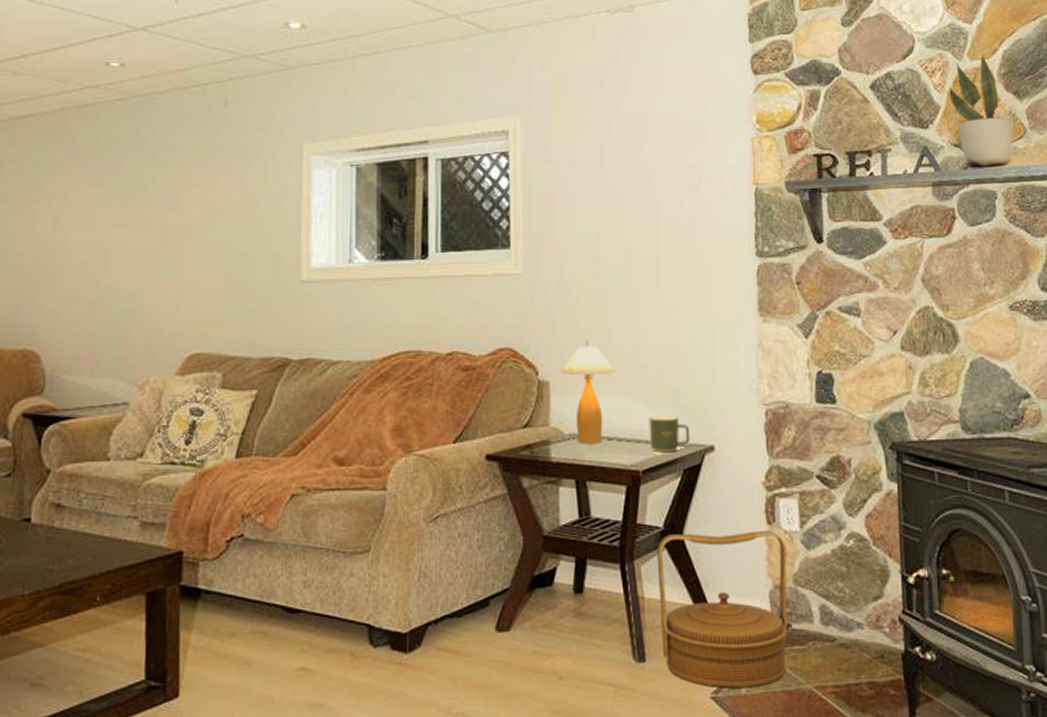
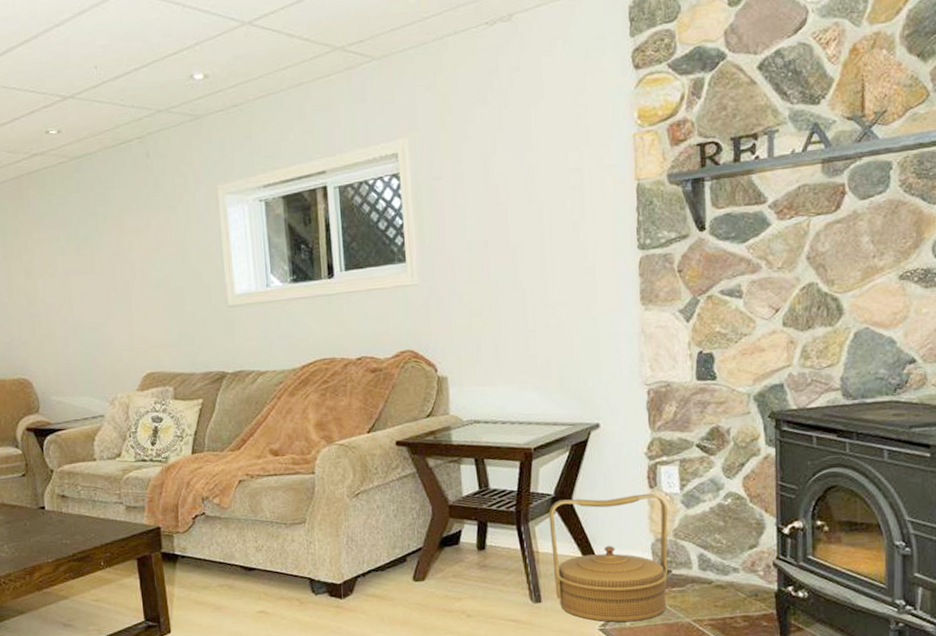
table lamp: present [560,339,616,444] -> none [457,337,507,429]
mug: present [649,416,690,453] -> none [538,399,577,432]
potted plant: present [949,51,1015,169] -> none [844,13,916,141]

